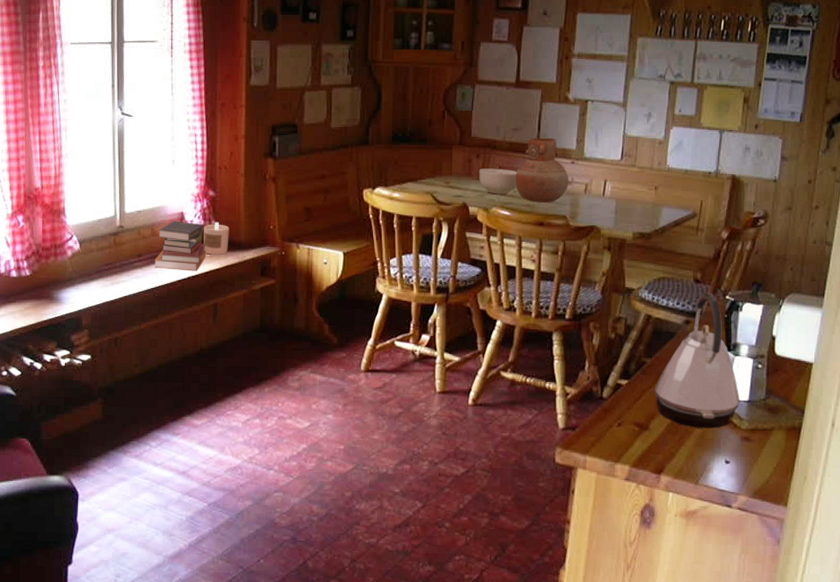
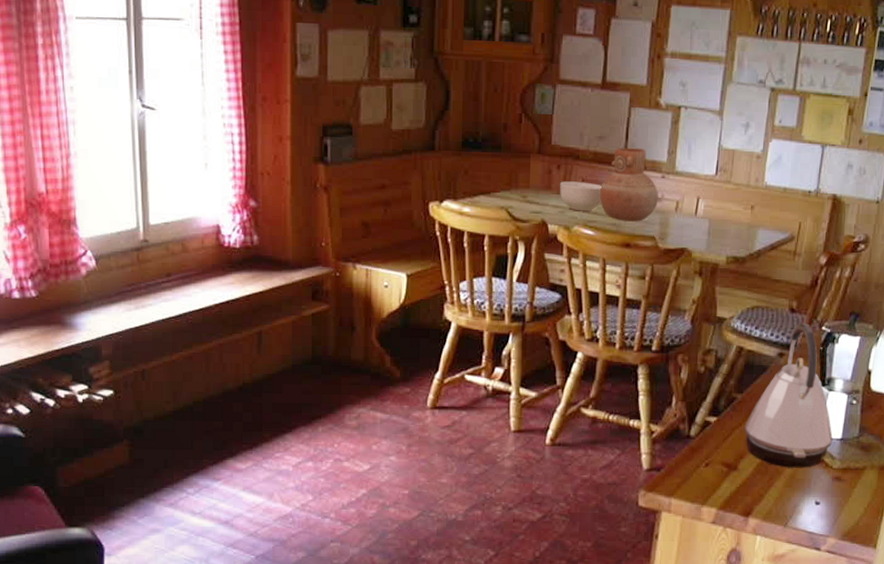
books: present [155,221,207,272] -> none [187,235,248,294]
candle: present [204,221,230,256] -> none [244,236,274,276]

